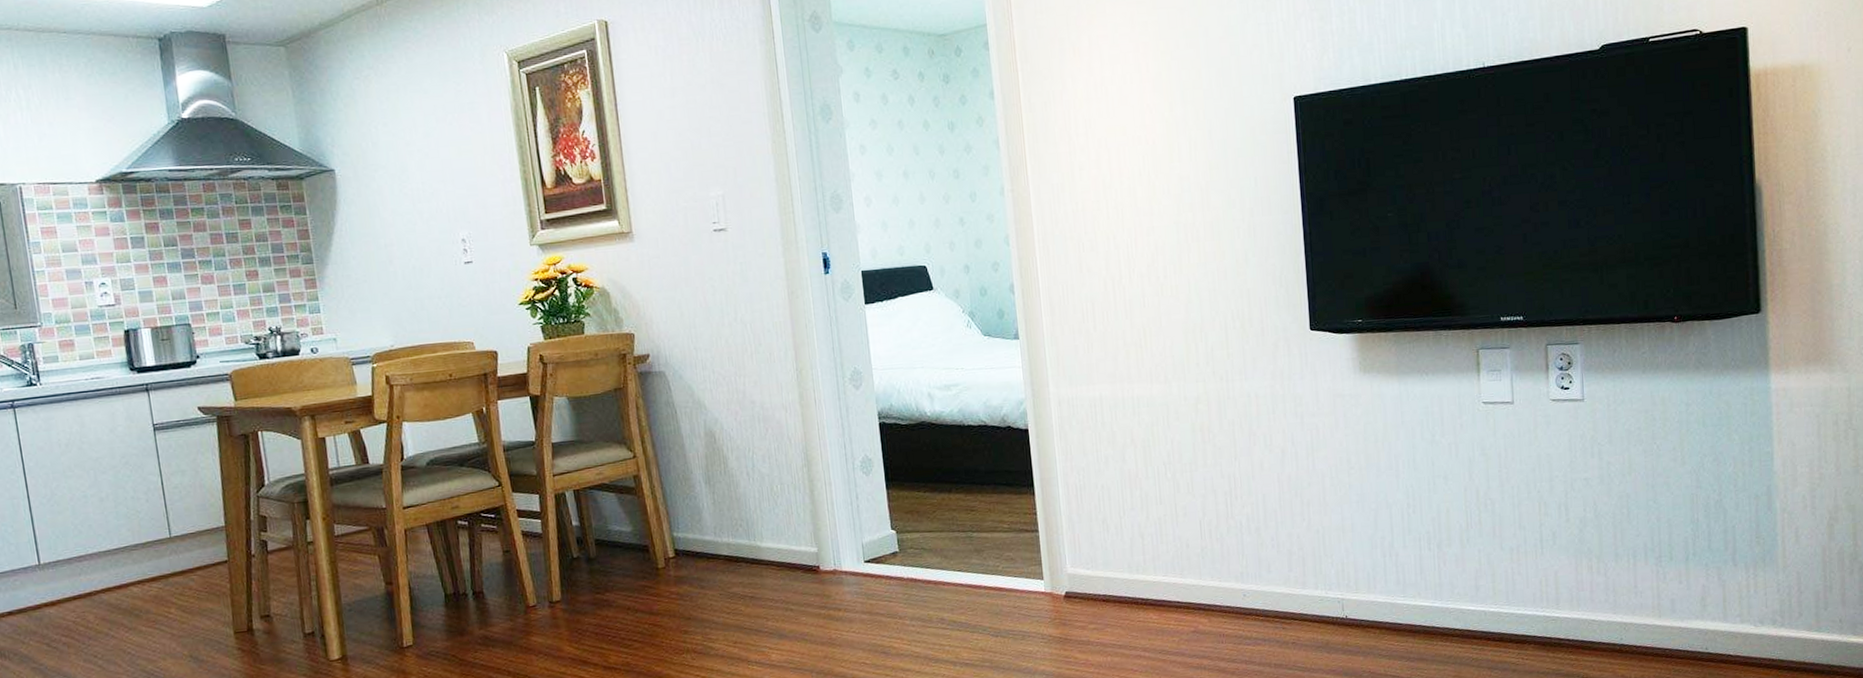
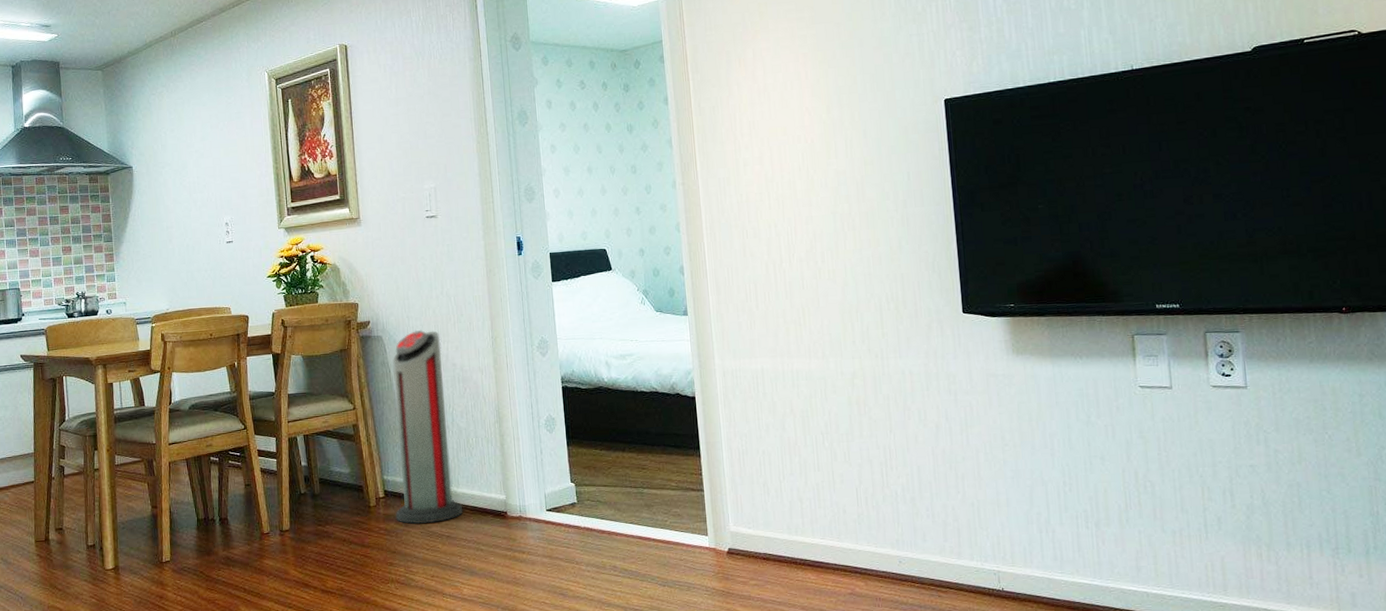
air purifier: none [679,362,768,586] -> present [393,329,462,524]

